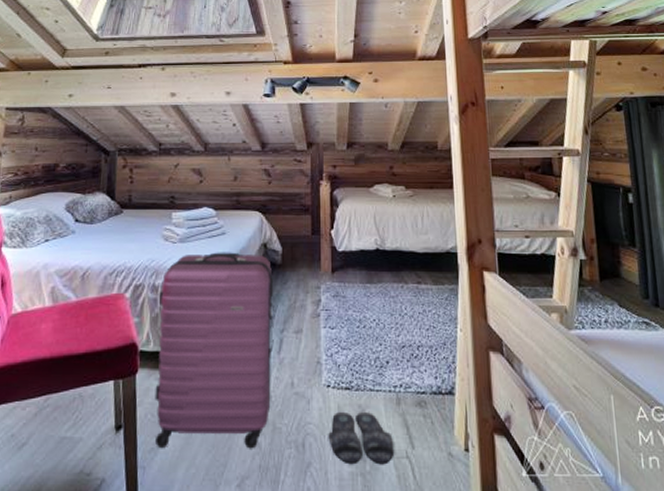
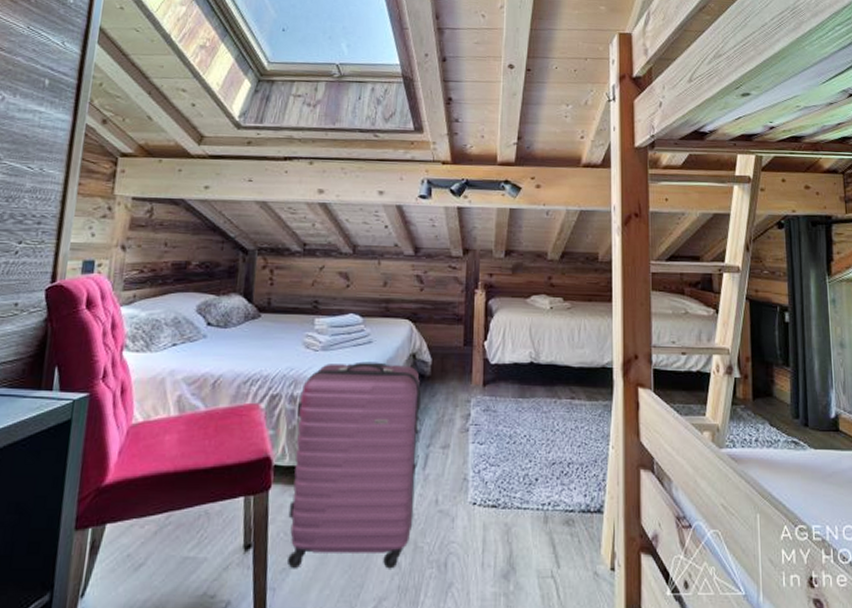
slippers: present [328,412,394,465] -> none [472,531,540,585]

